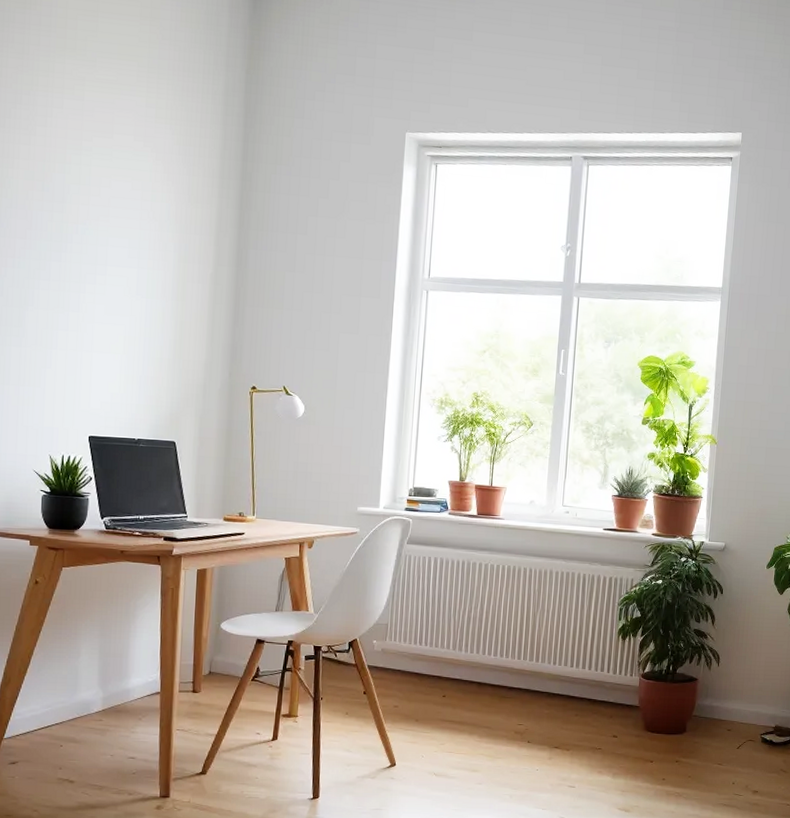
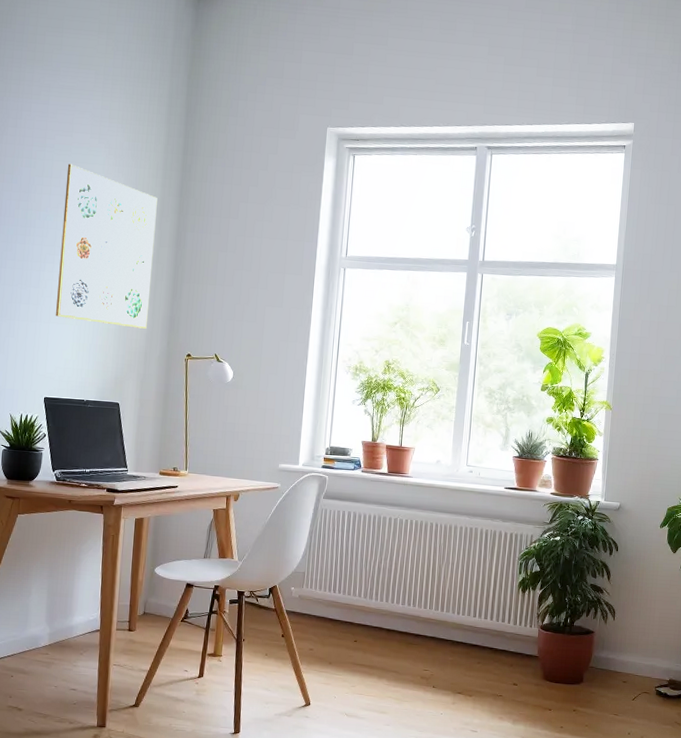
wall art: none [98,170,214,359] -> present [55,164,158,329]

